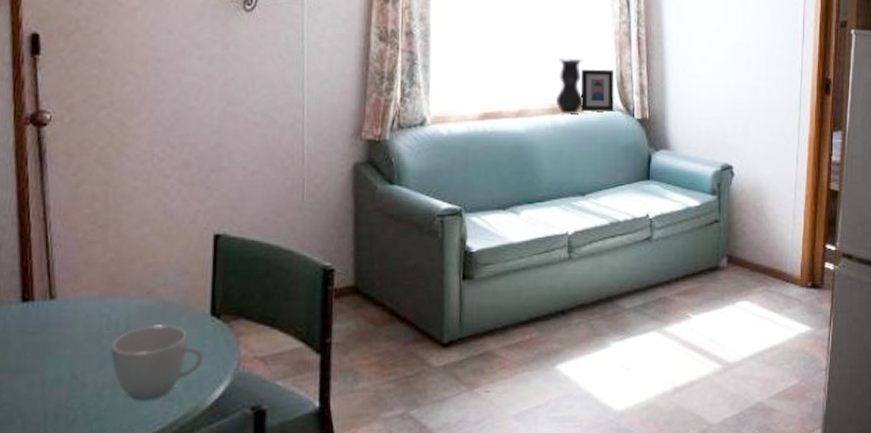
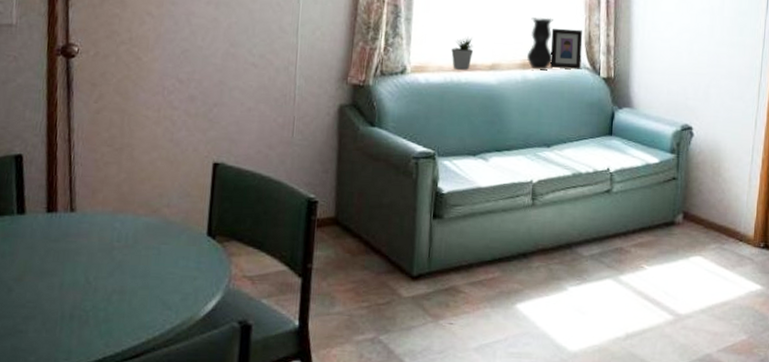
cup: present [111,325,204,401] -> none [119,241,200,308]
potted plant: none [474,82,499,120] -> present [451,36,474,71]

